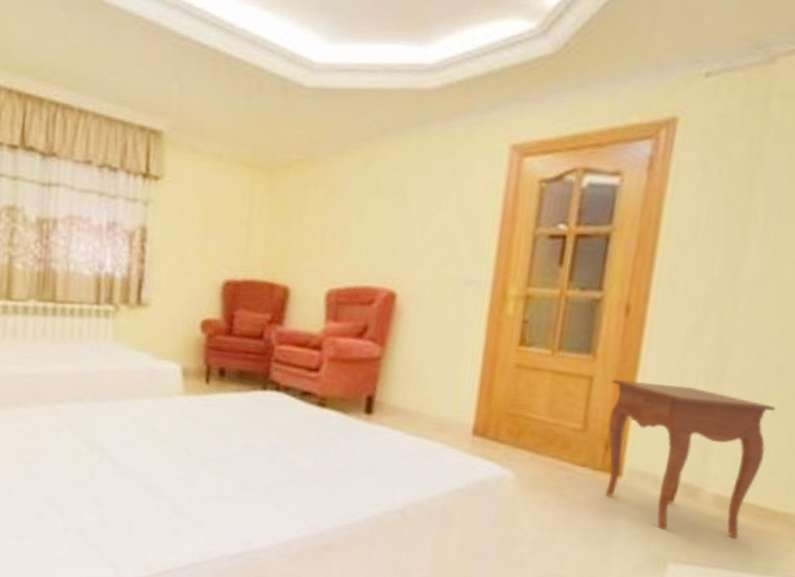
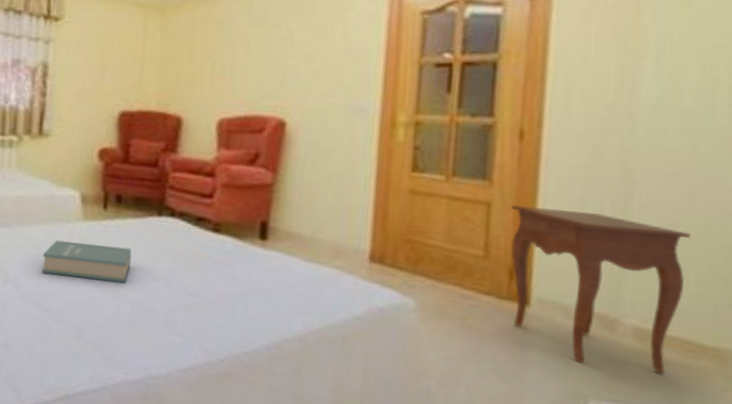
book: none [140,415,235,458] -> present [41,240,132,283]

